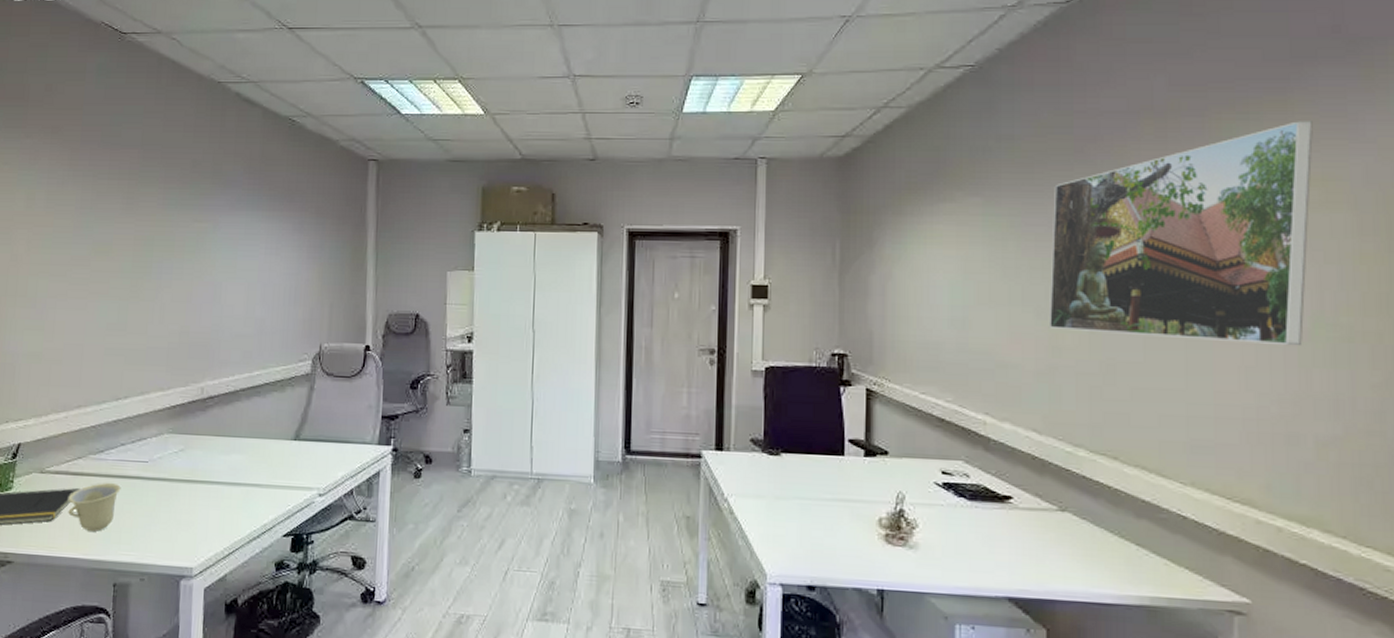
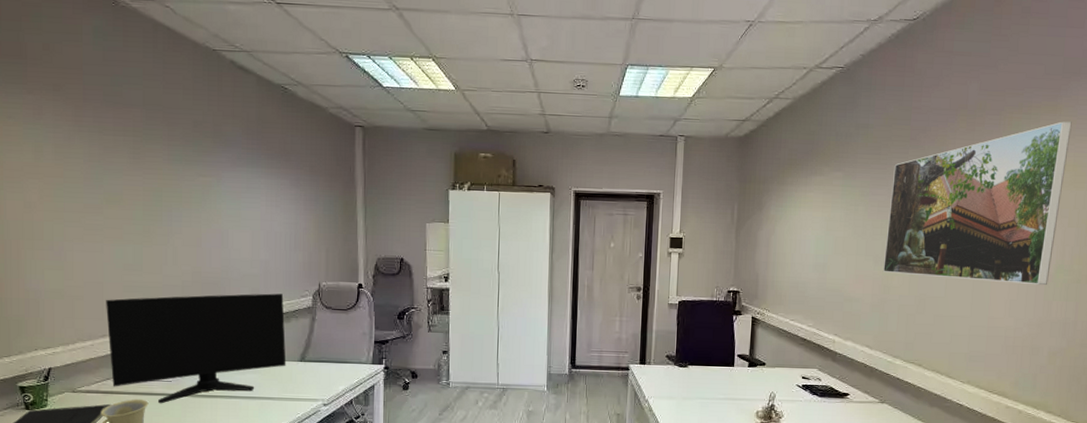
computer monitor: none [83,357,279,489] -> present [106,293,286,404]

